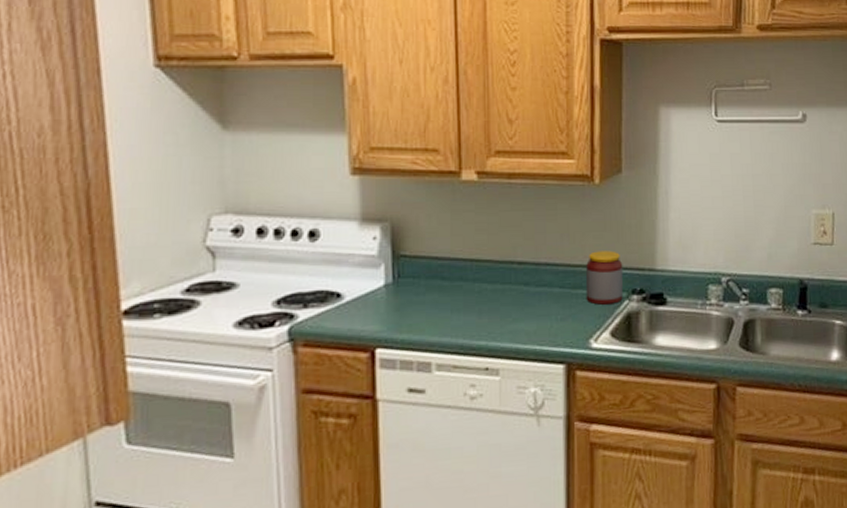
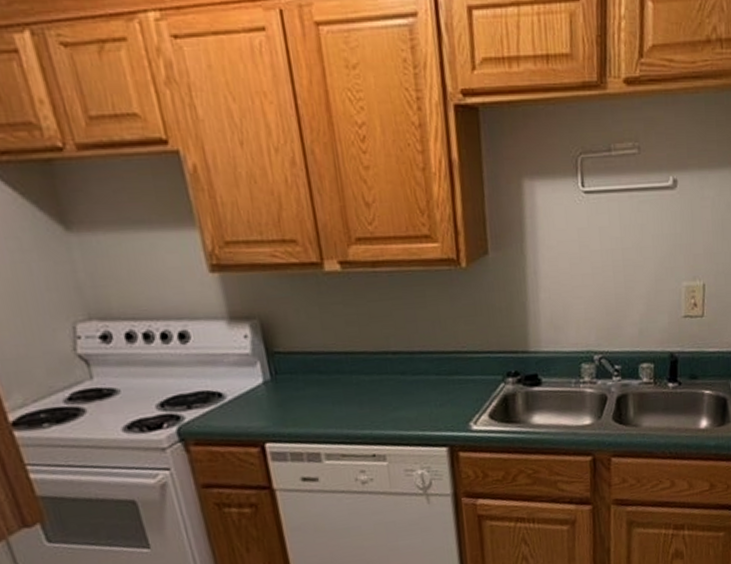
jar: present [585,250,624,305] -> none [460,335,499,389]

